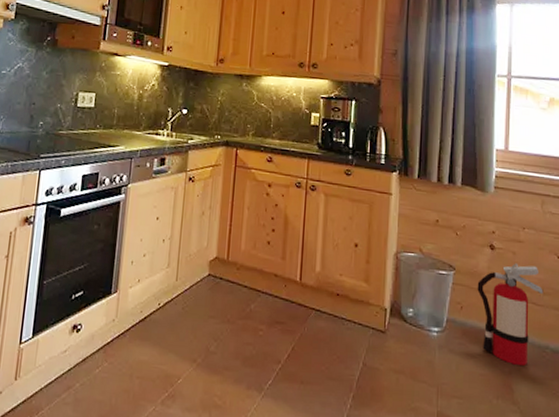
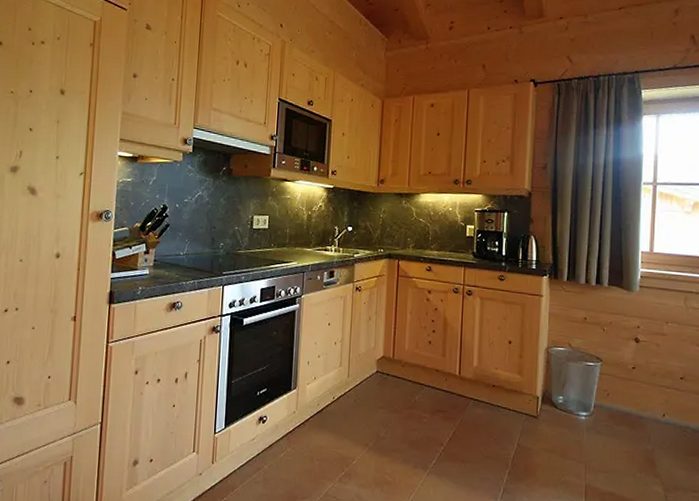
fire extinguisher: present [477,263,544,367] -> none [623,354,685,444]

